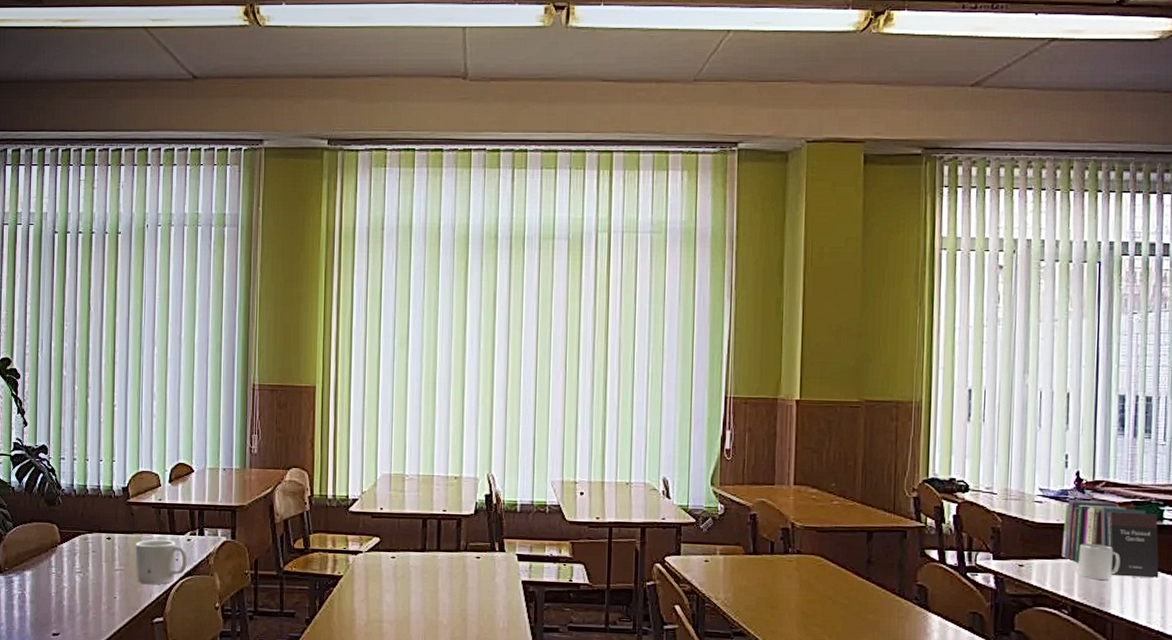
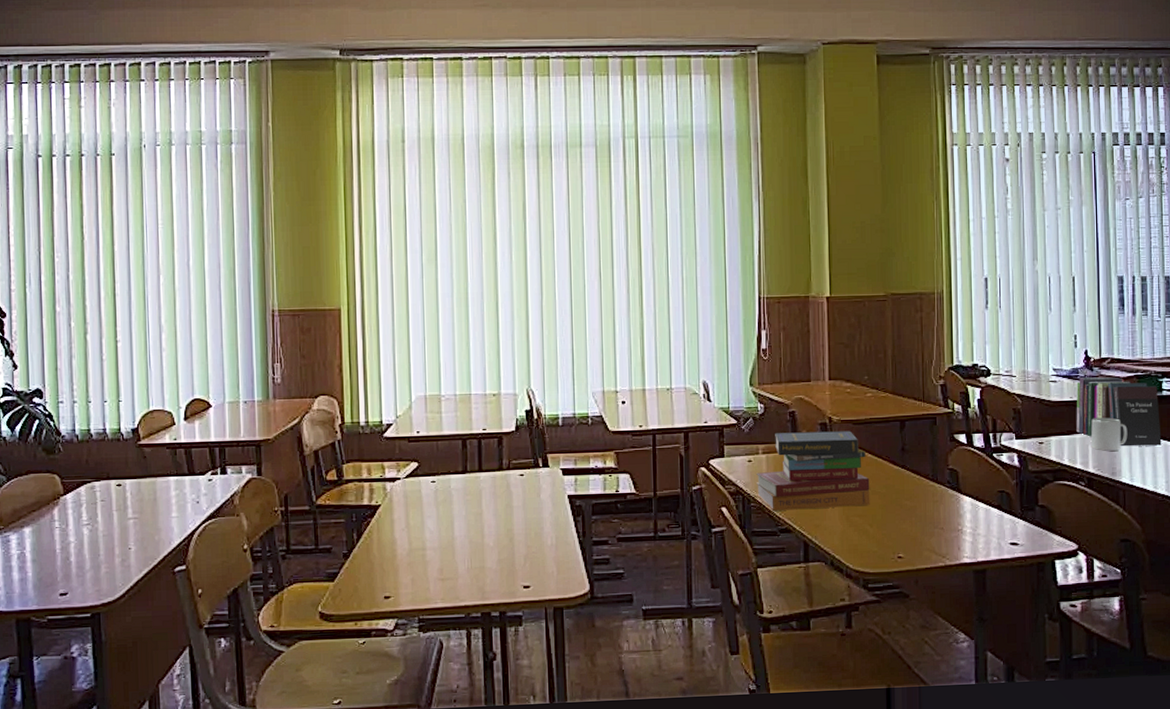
mug: present [135,540,187,585] -> none [150,482,209,532]
books: none [712,535,831,616] -> present [756,431,870,511]

